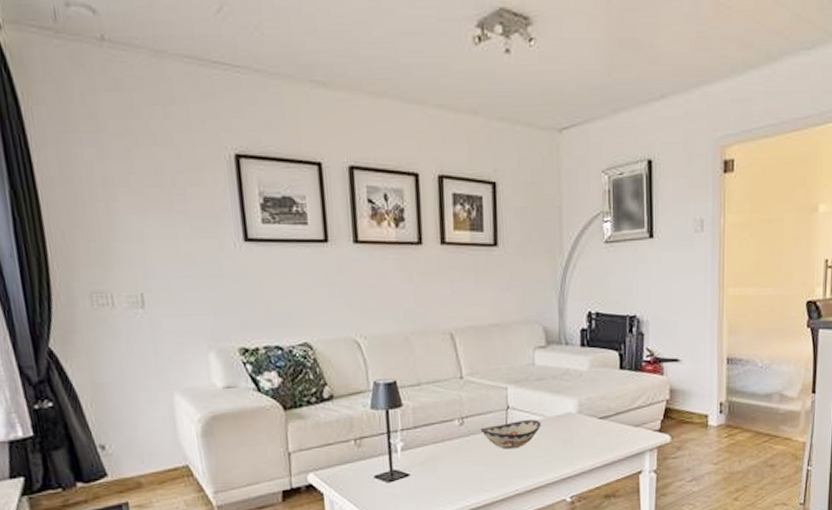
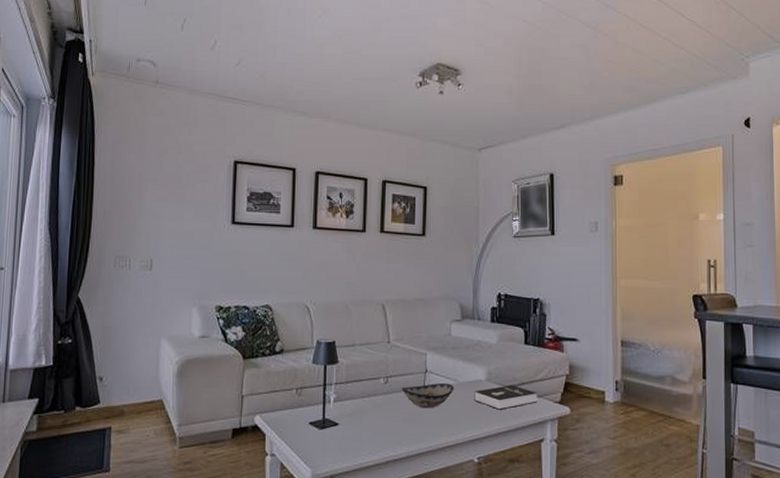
booklet: none [564,416,635,444] -> present [474,385,537,410]

